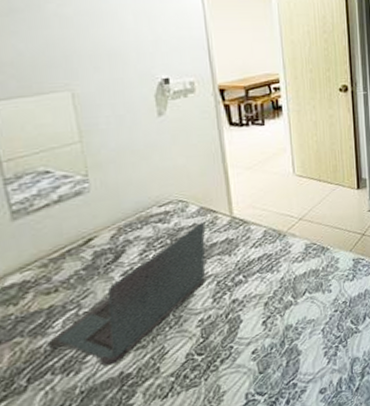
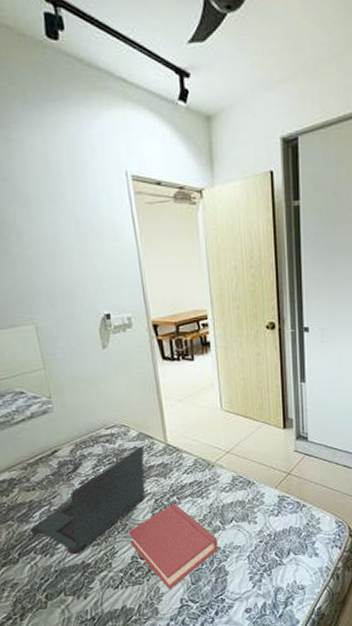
hardback book: none [183,282,290,386] -> present [128,503,218,590]

